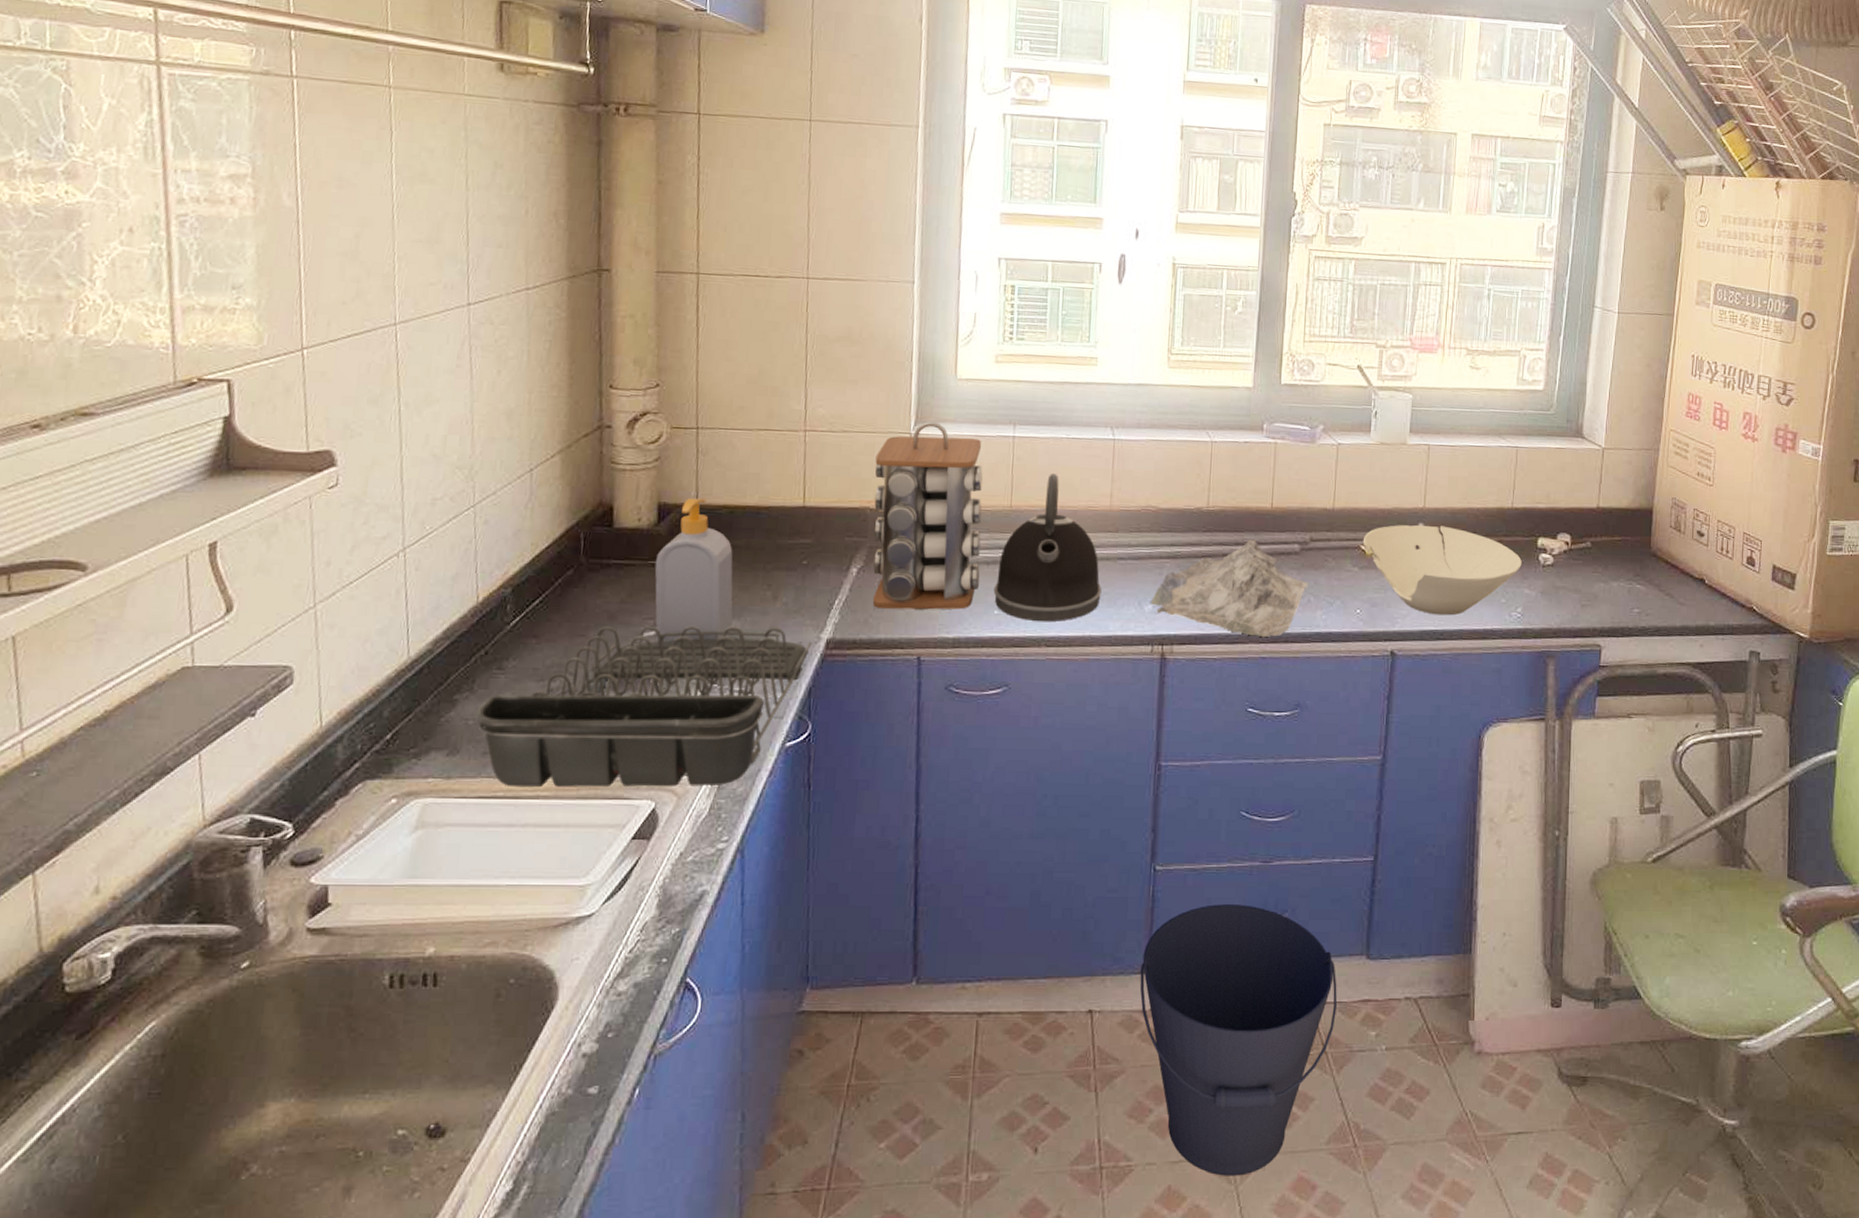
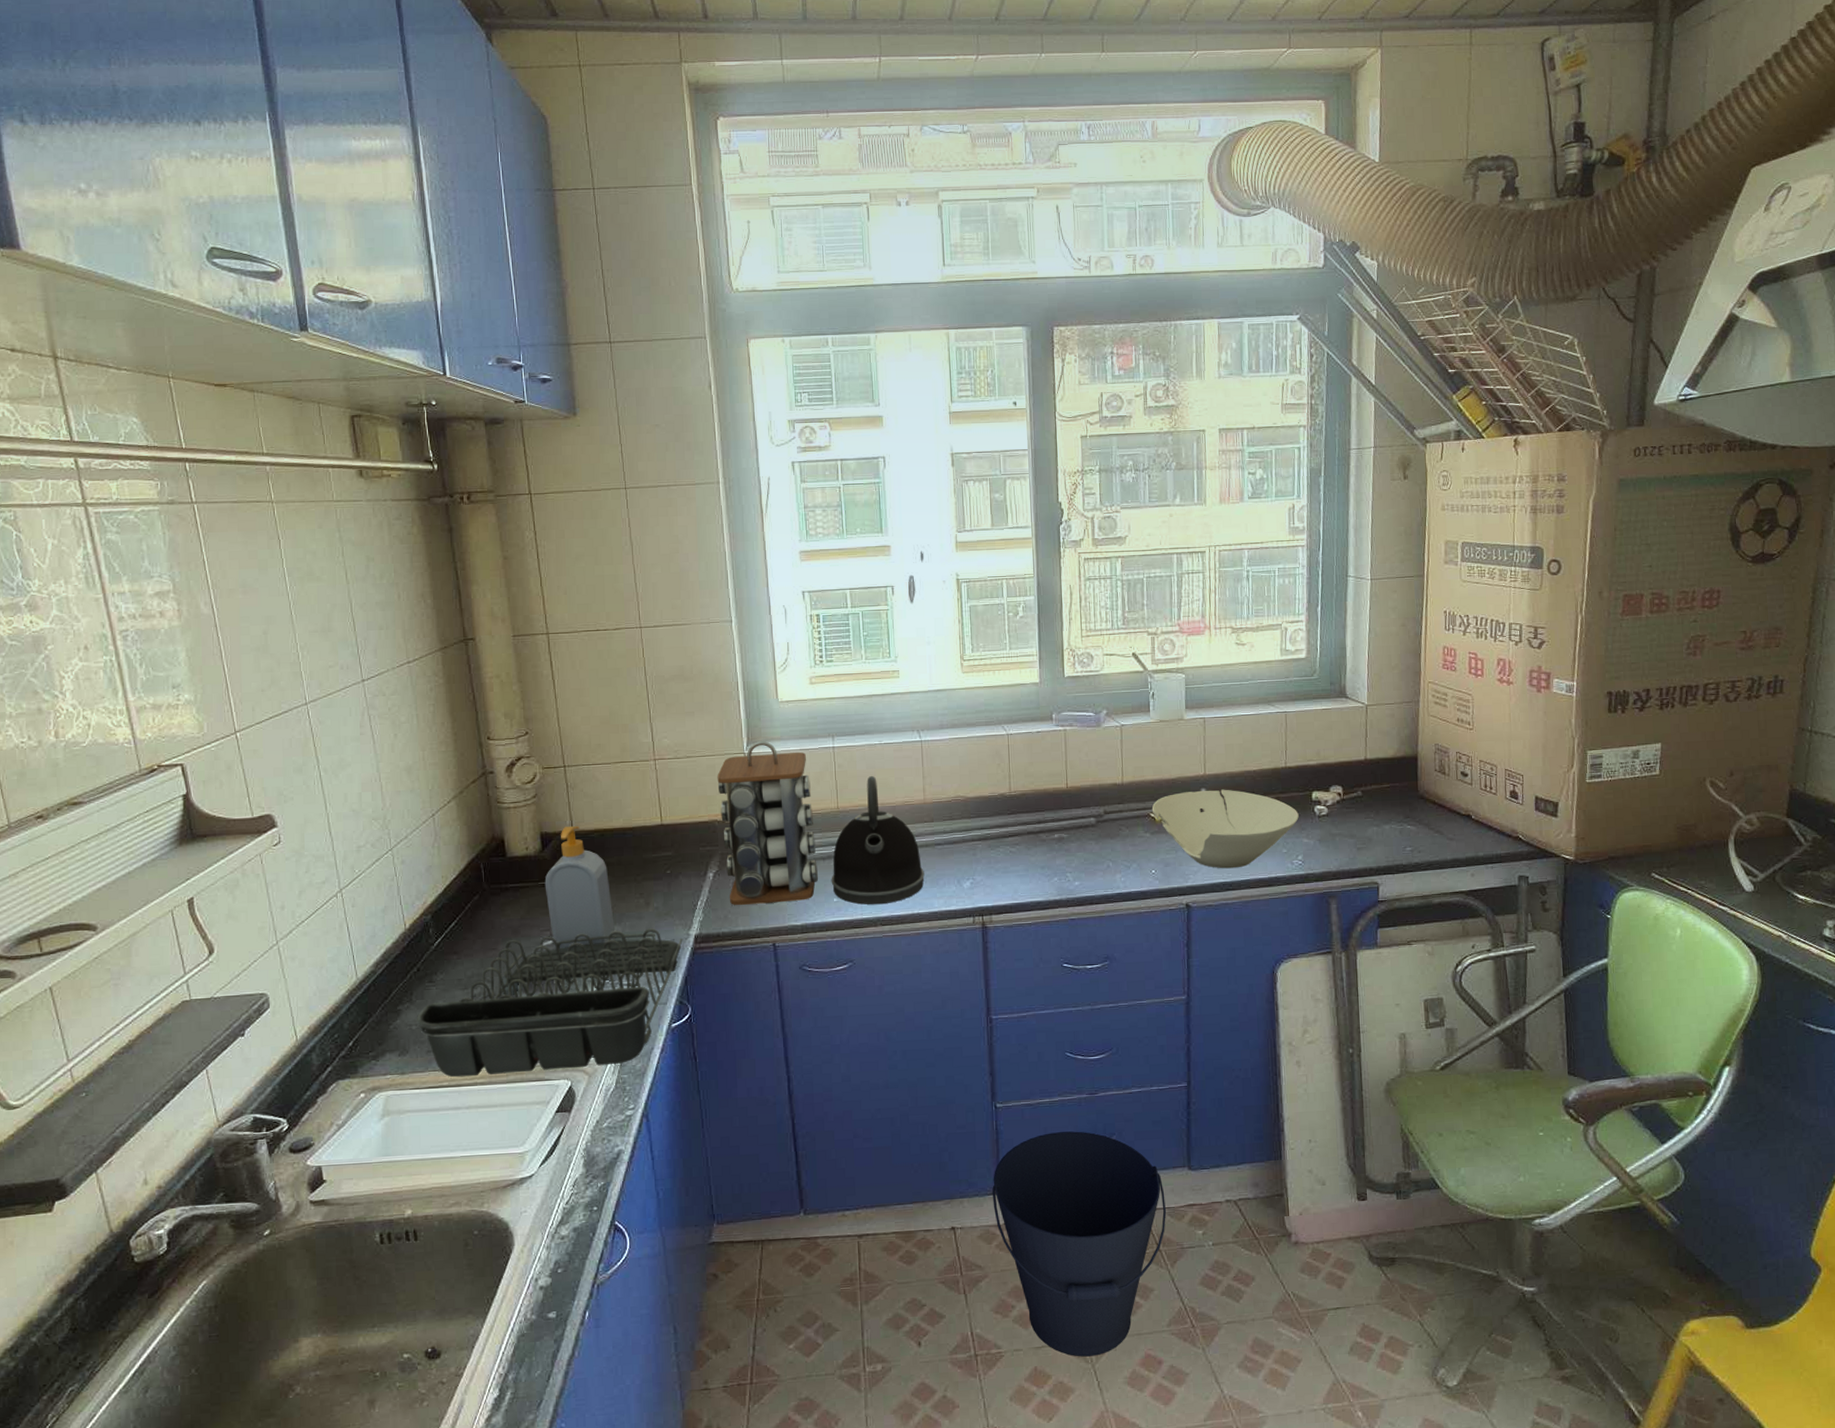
plastic bag: present [1150,539,1309,638] -> none [968,817,1107,902]

